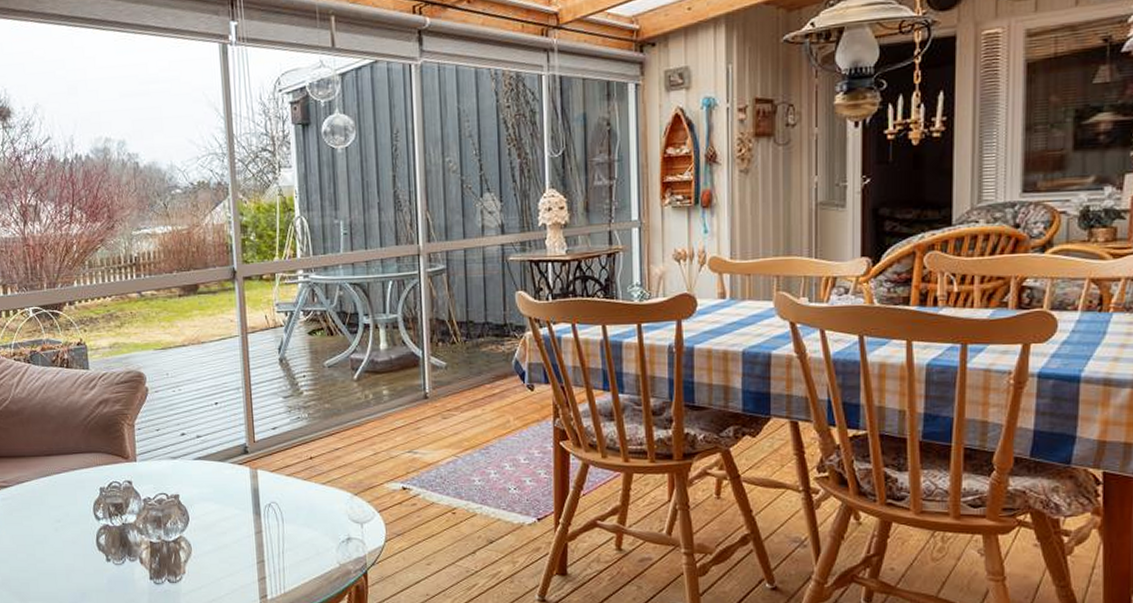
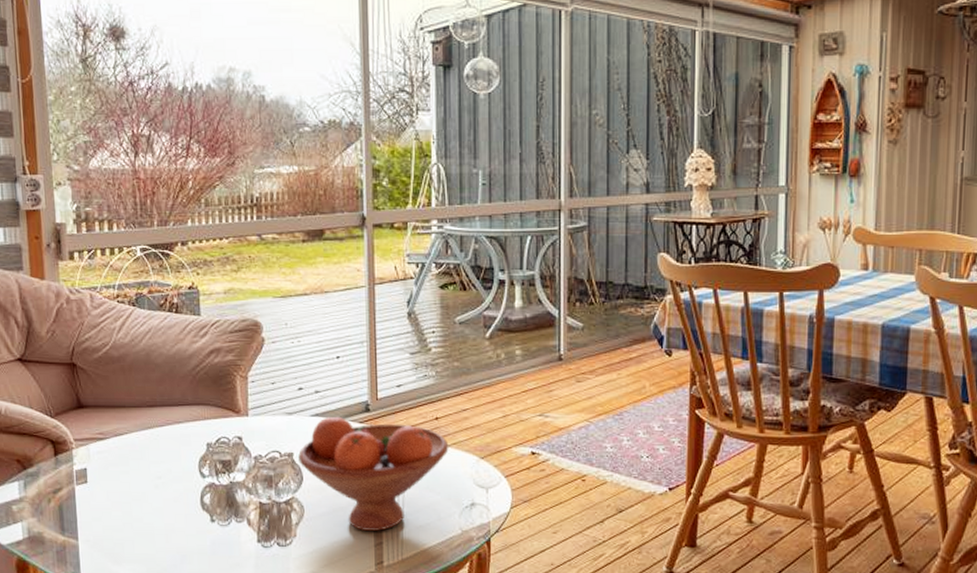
fruit bowl: none [184,459,324,566] -> present [298,416,449,531]

